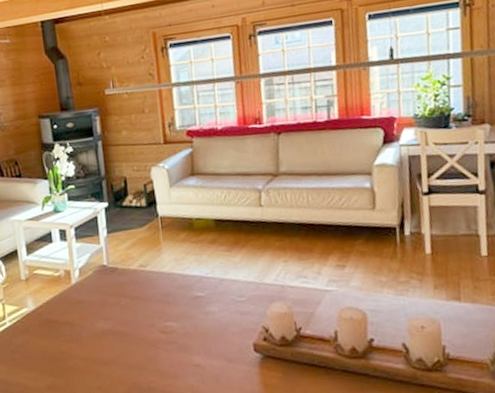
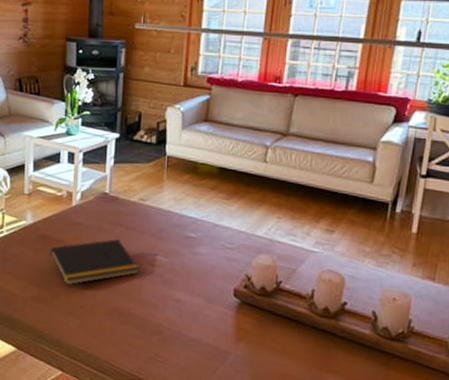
notepad: none [56,311,152,368] -> present [47,239,139,286]

